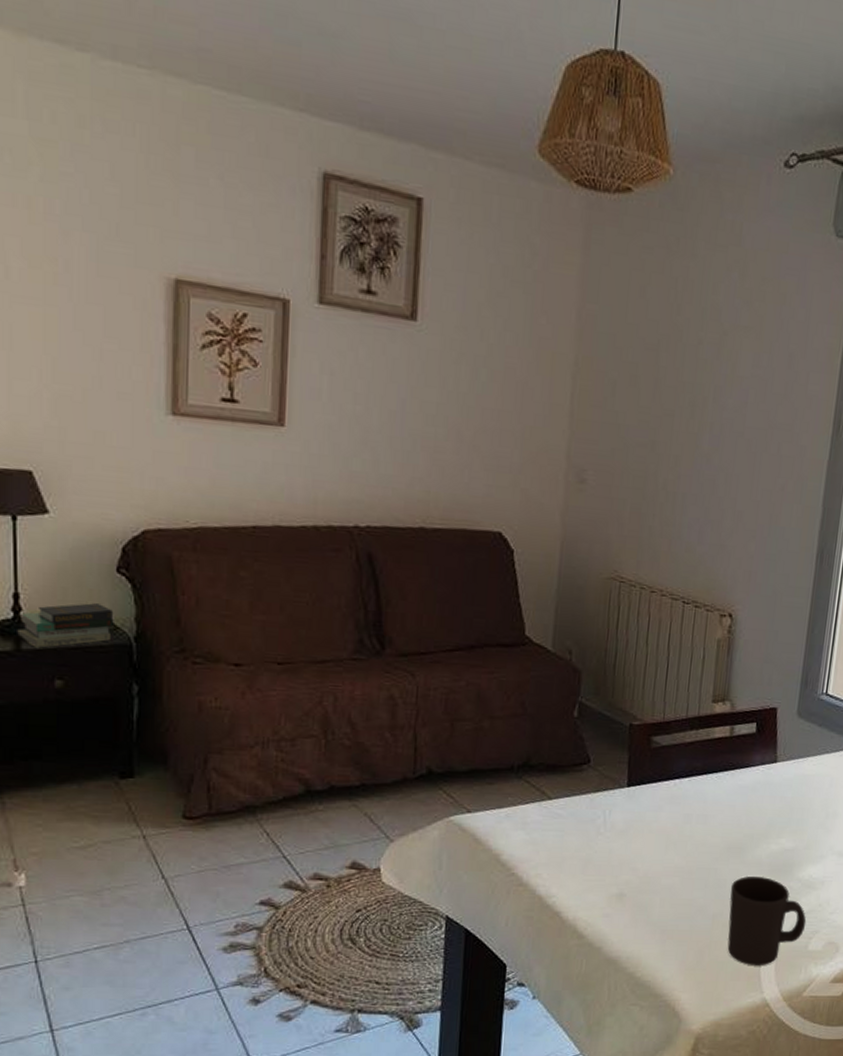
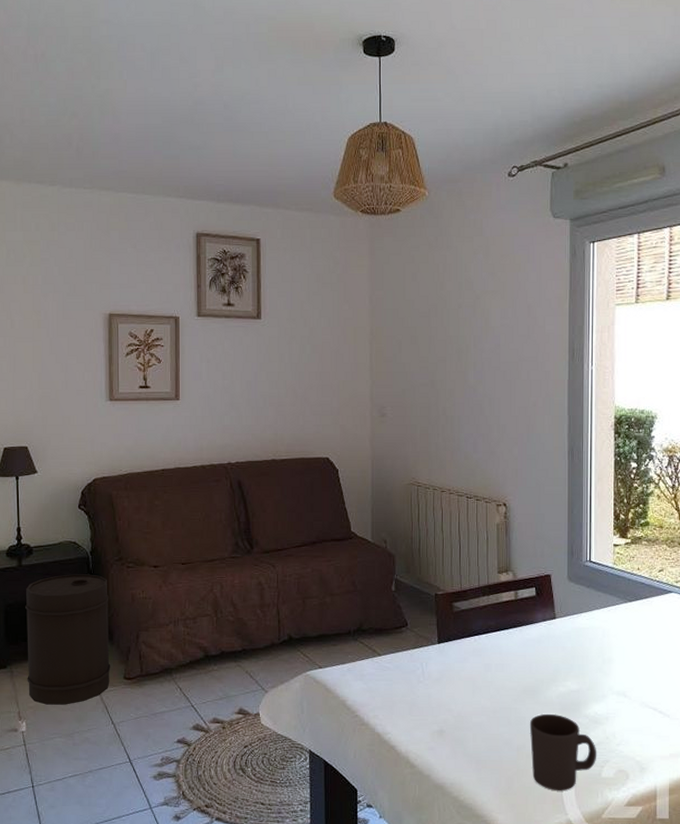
books: present [17,603,114,648] -> none [19,531,78,563]
basket: none [26,667,163,852] -> present [25,574,111,705]

